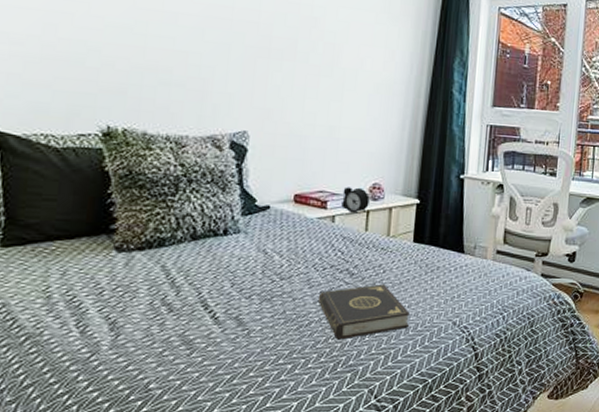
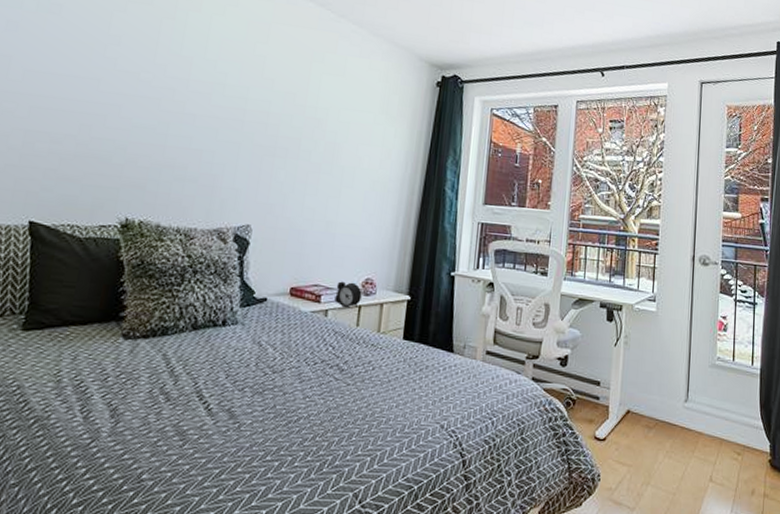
book: present [317,284,410,340] -> none [307,381,397,438]

